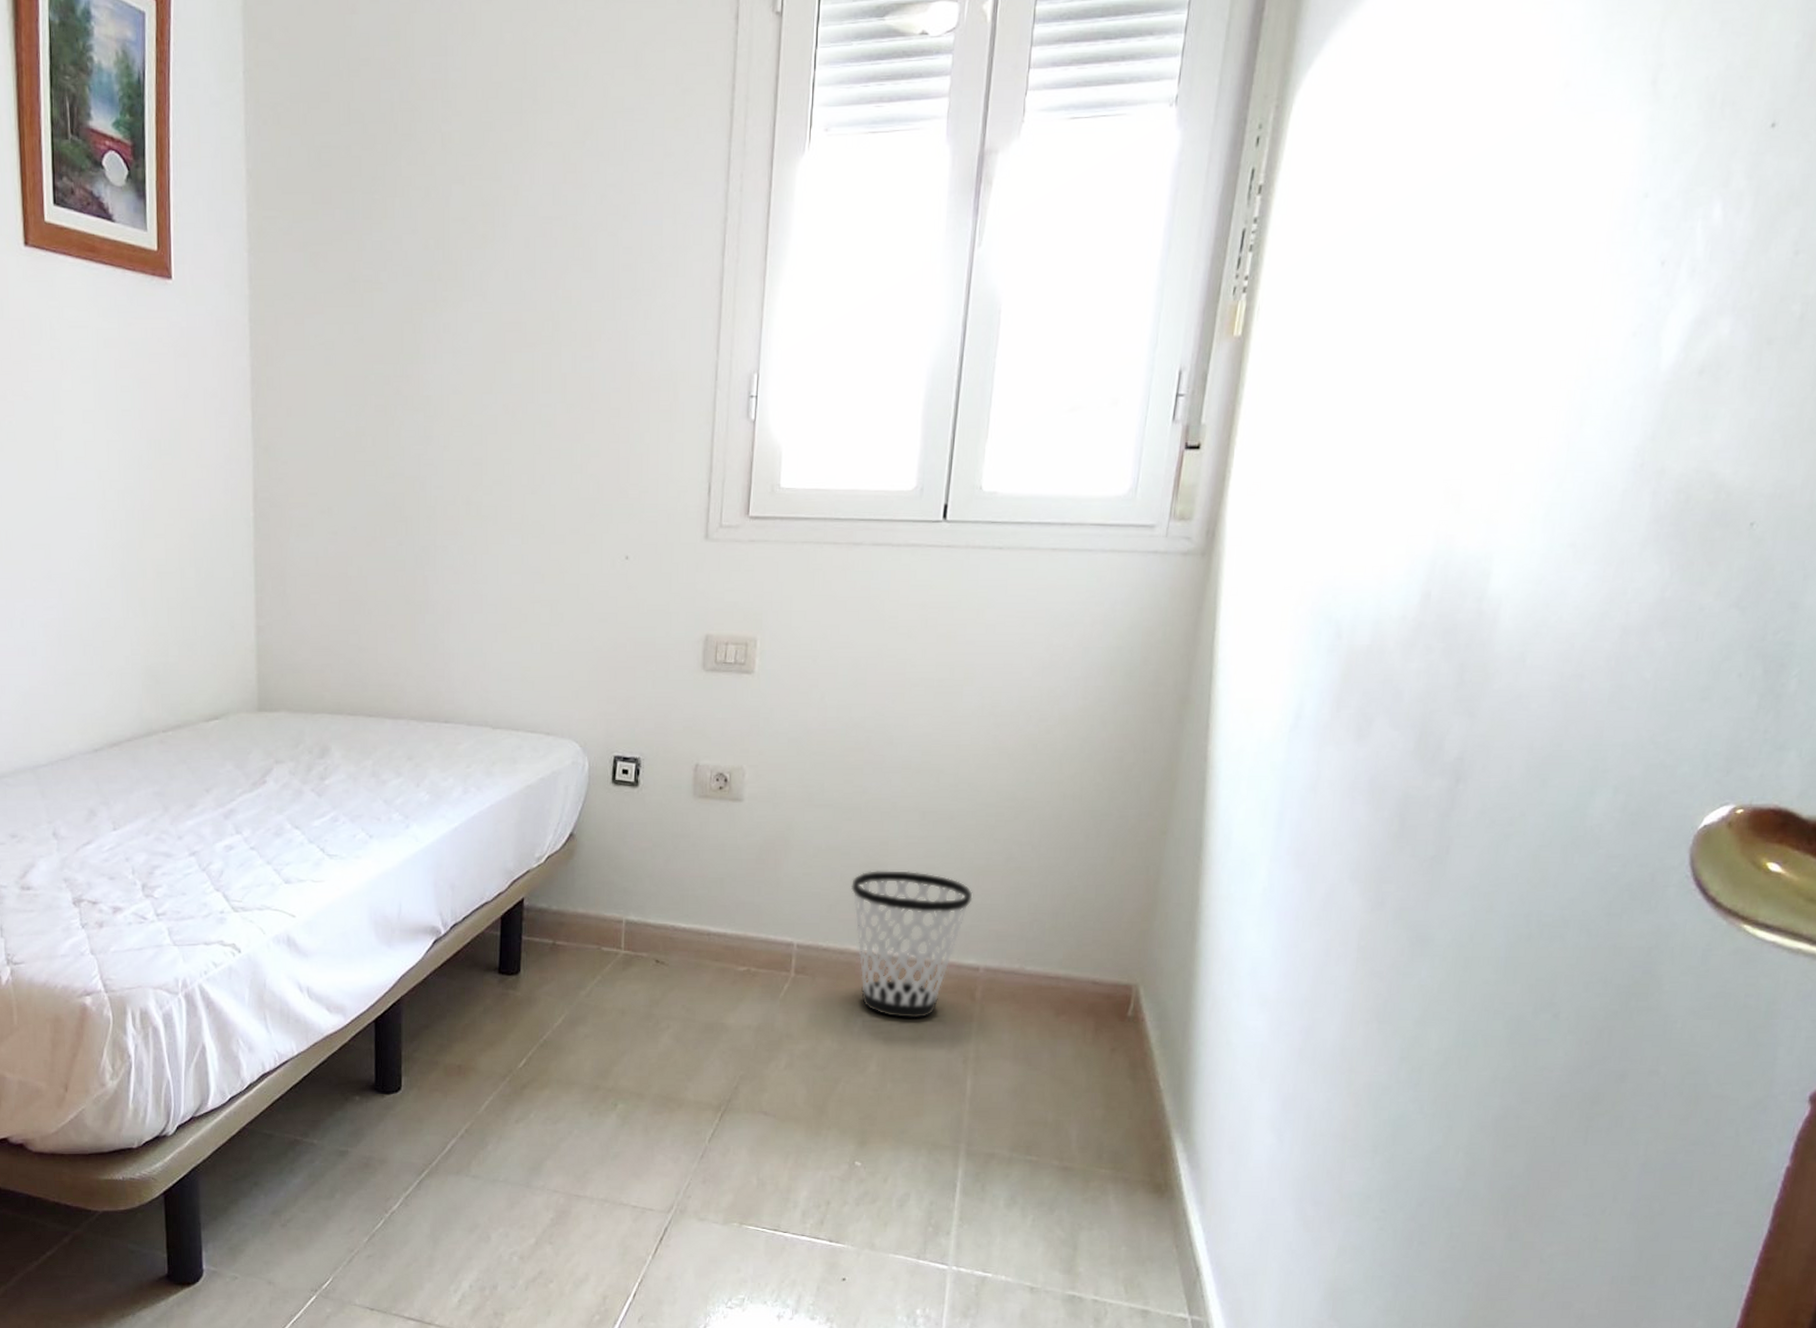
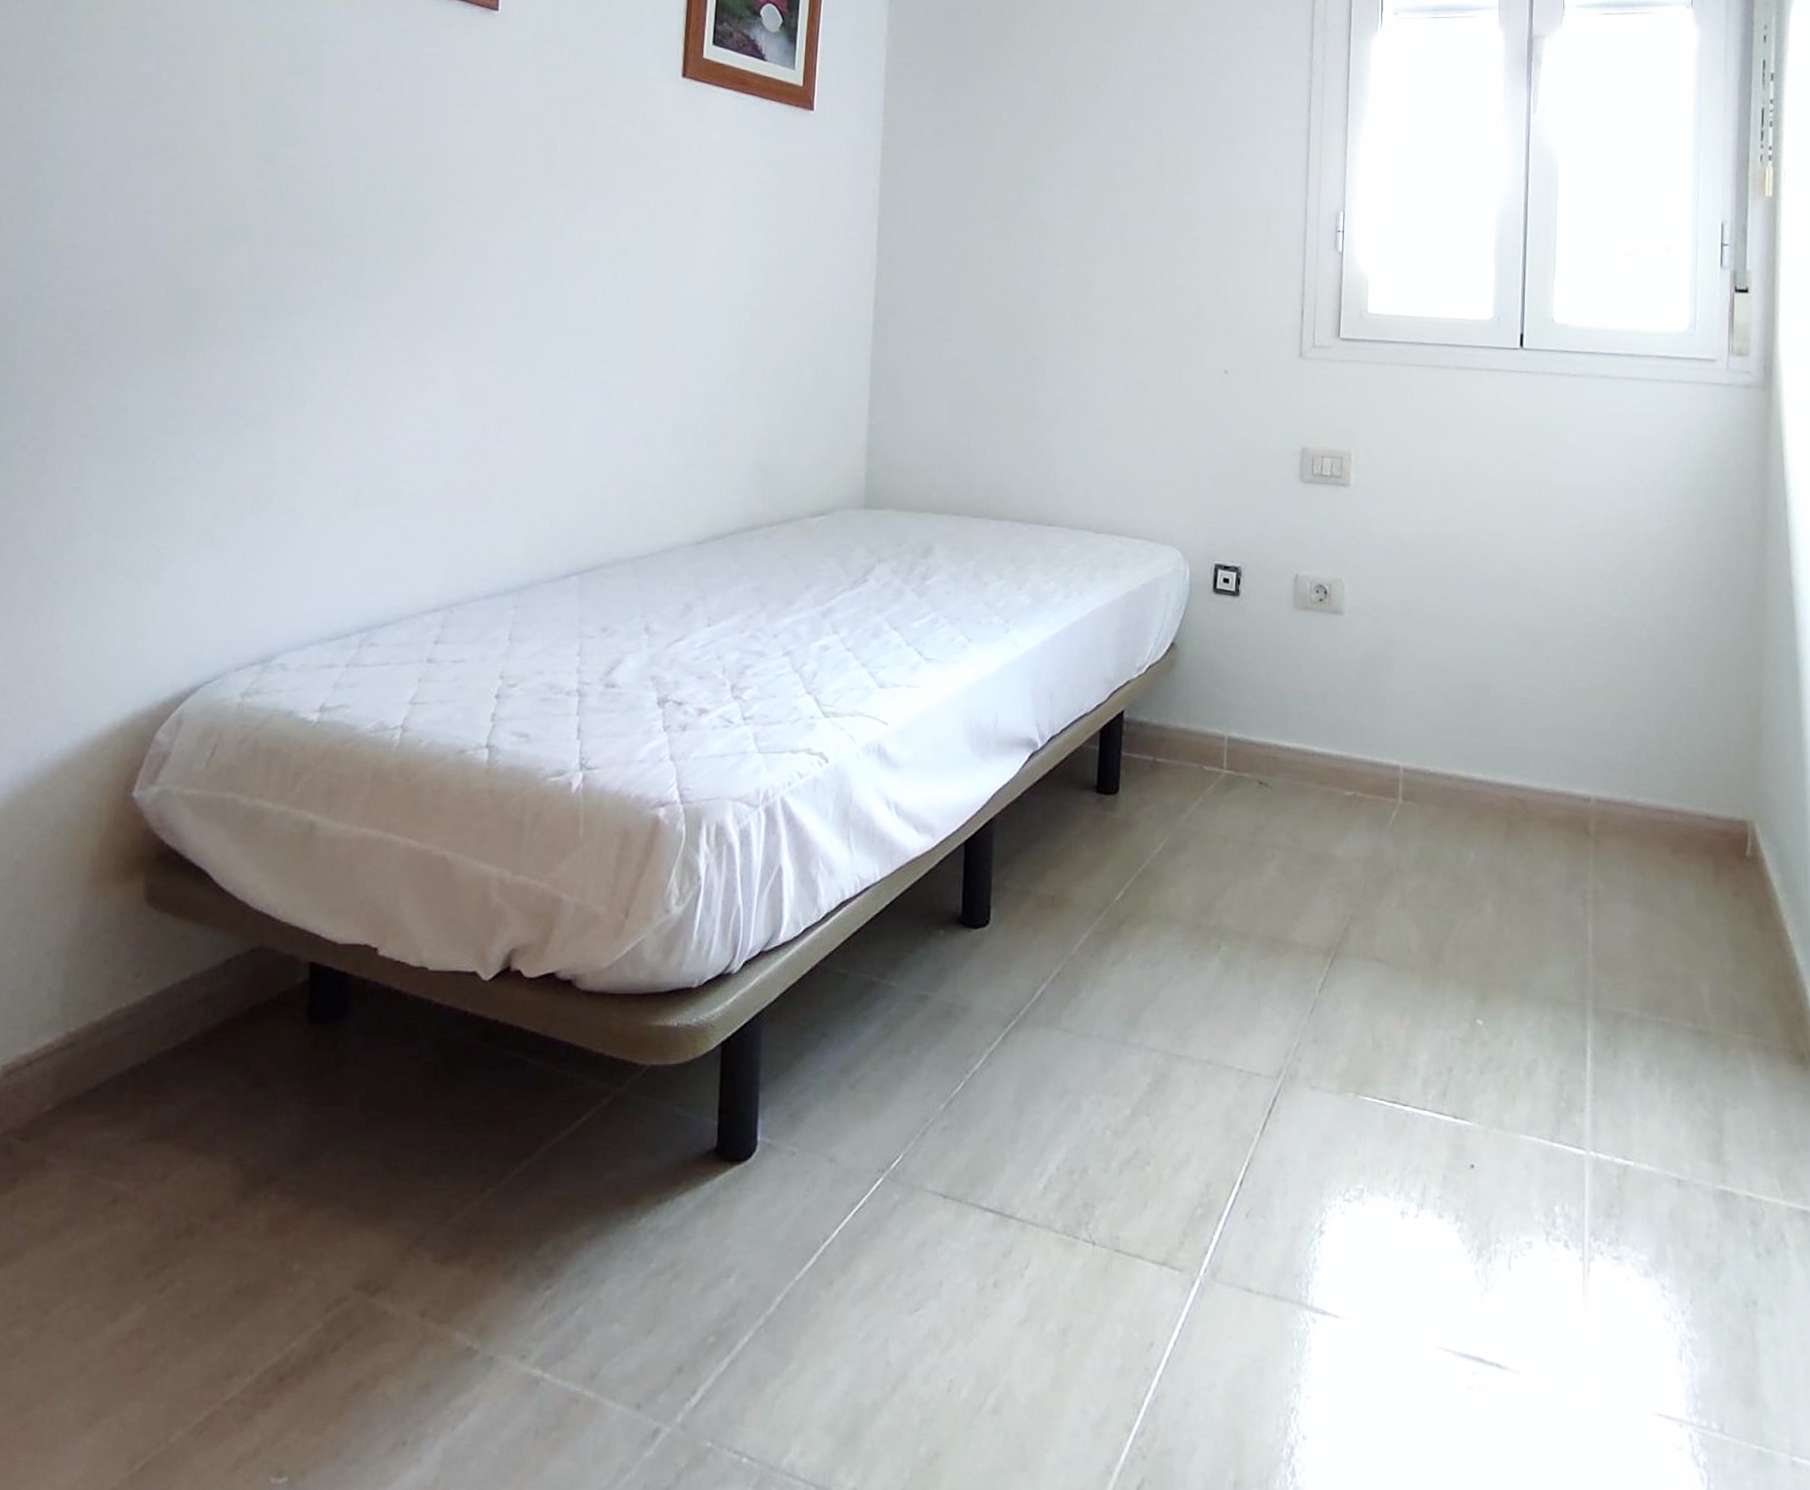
wastebasket: present [850,871,973,1019] -> none [1454,690,1578,854]

